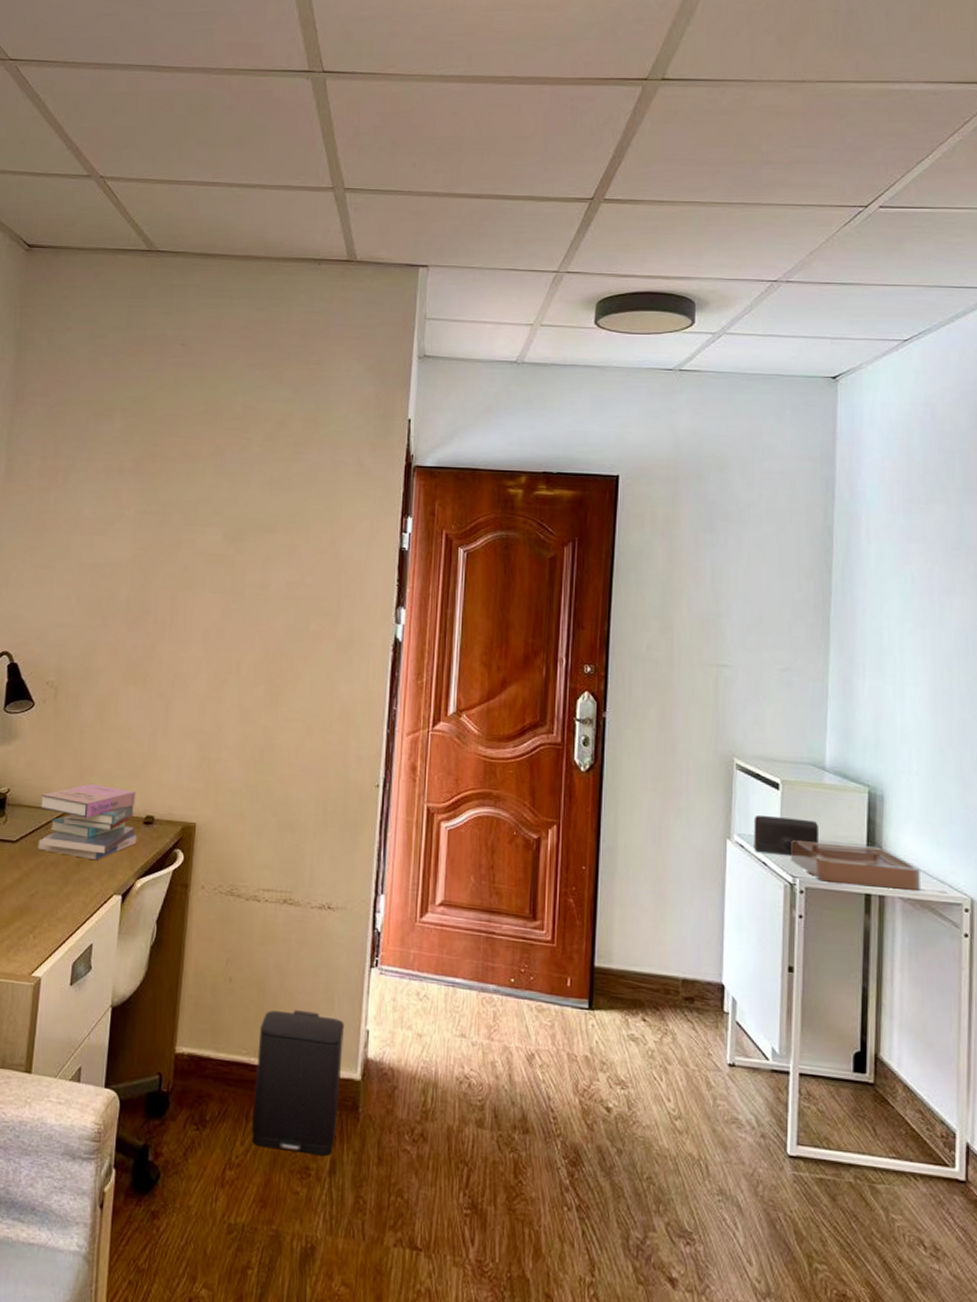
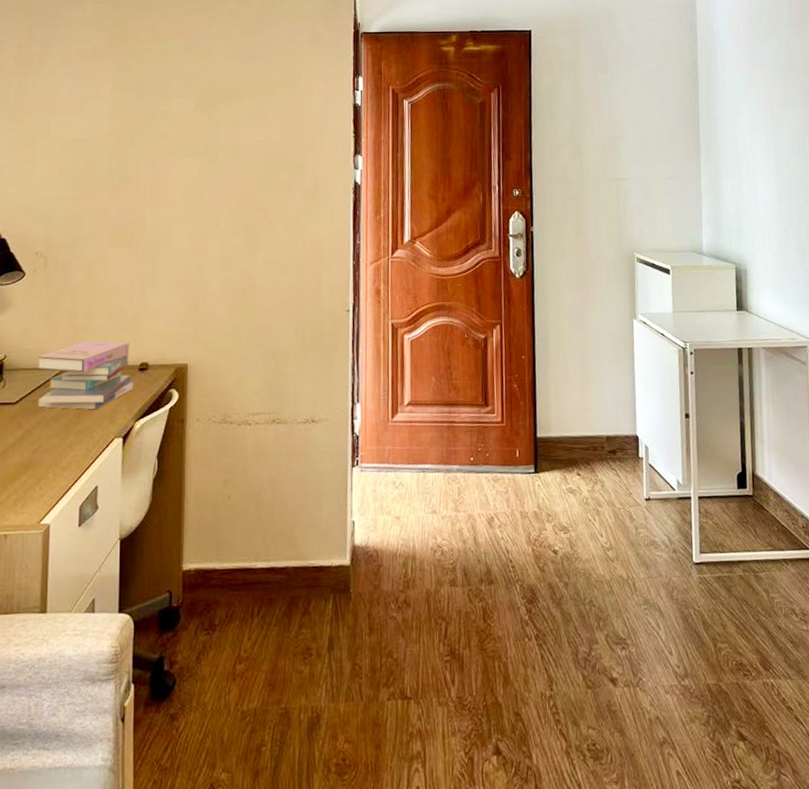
pedal bin: present [252,1010,344,1156] -> none [257,513,333,638]
wallet: present [753,814,818,857] -> none [652,295,701,327]
decorative tray: present [791,839,922,891] -> none [681,310,777,343]

